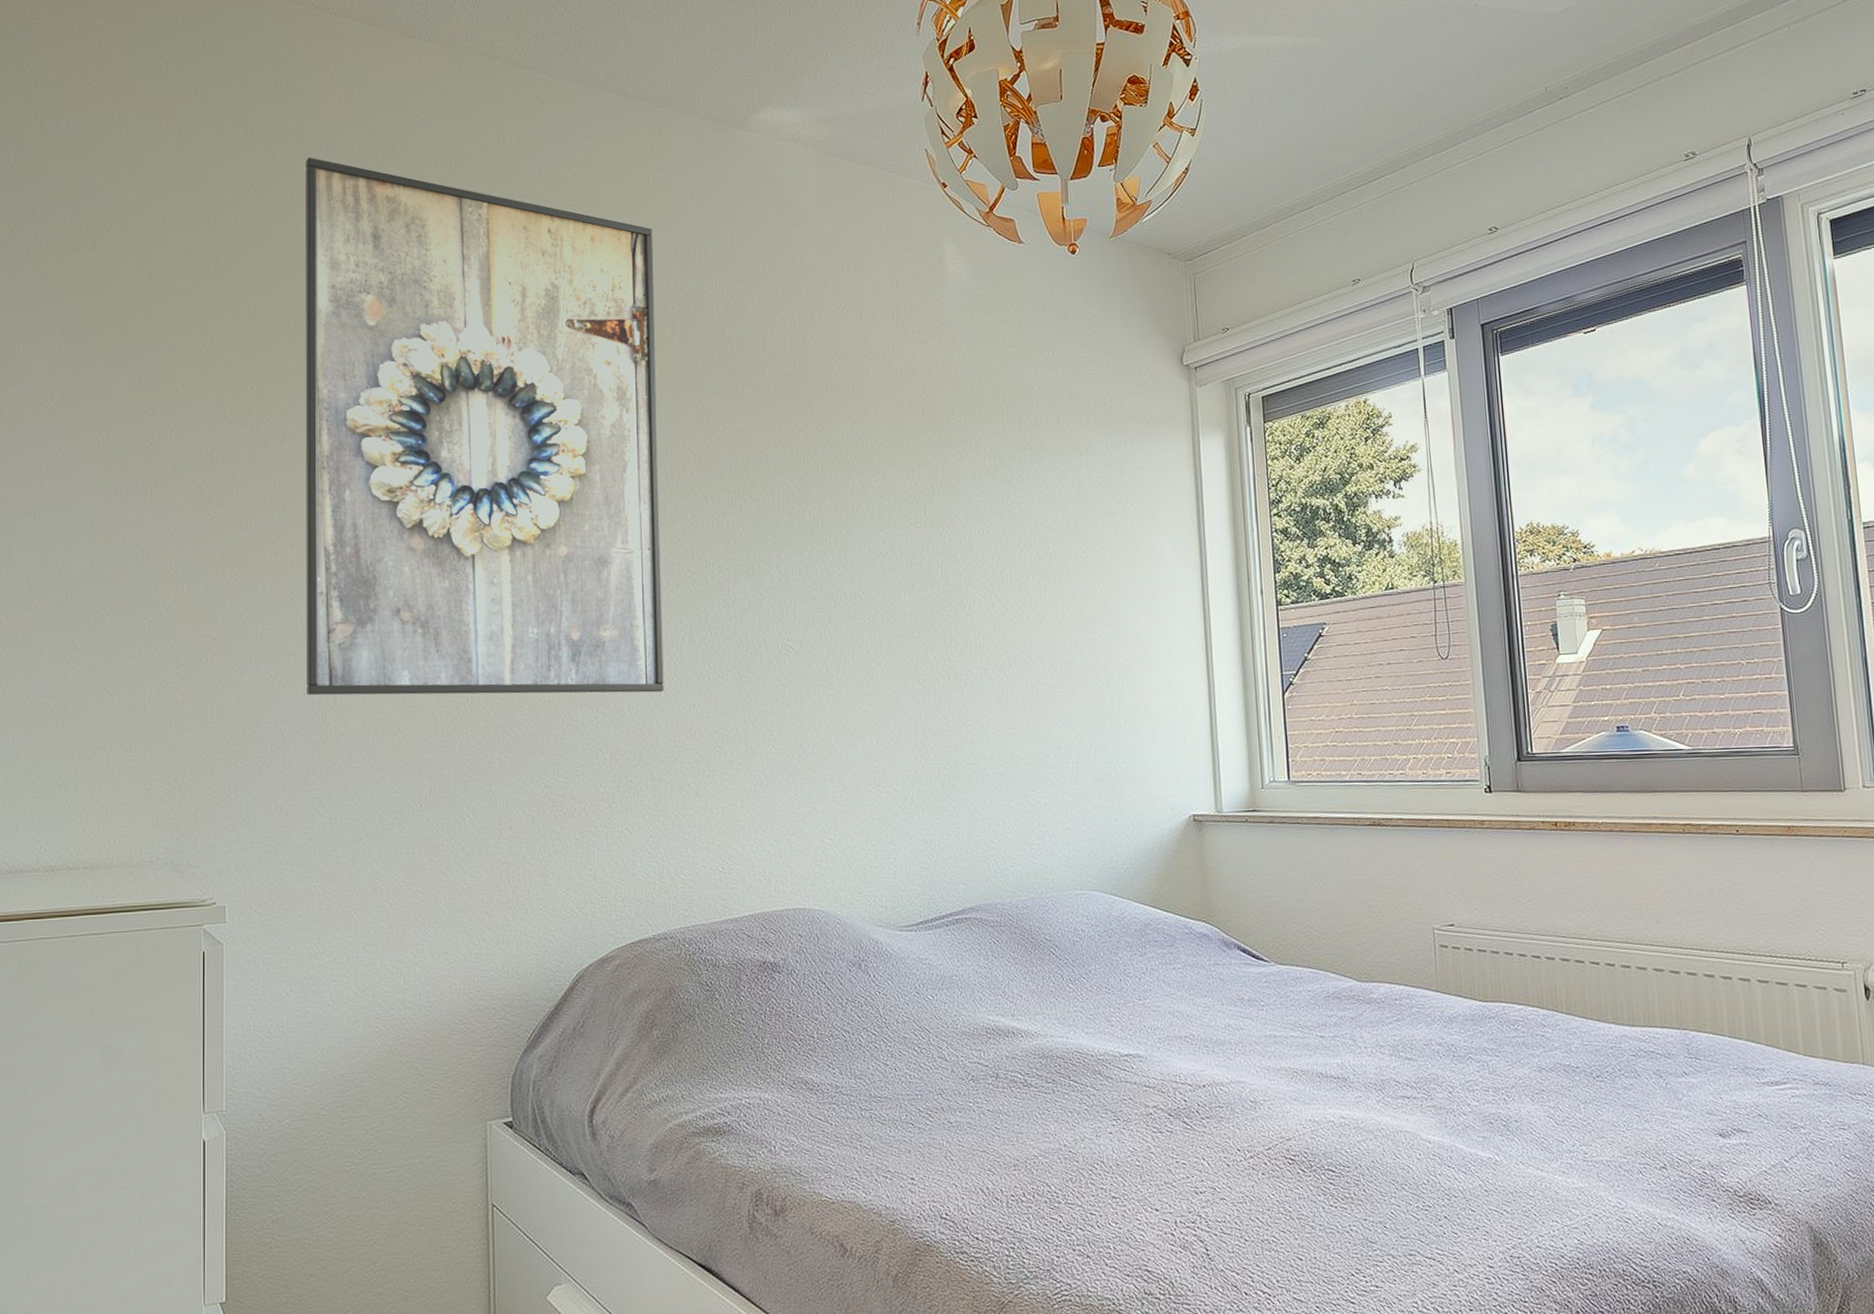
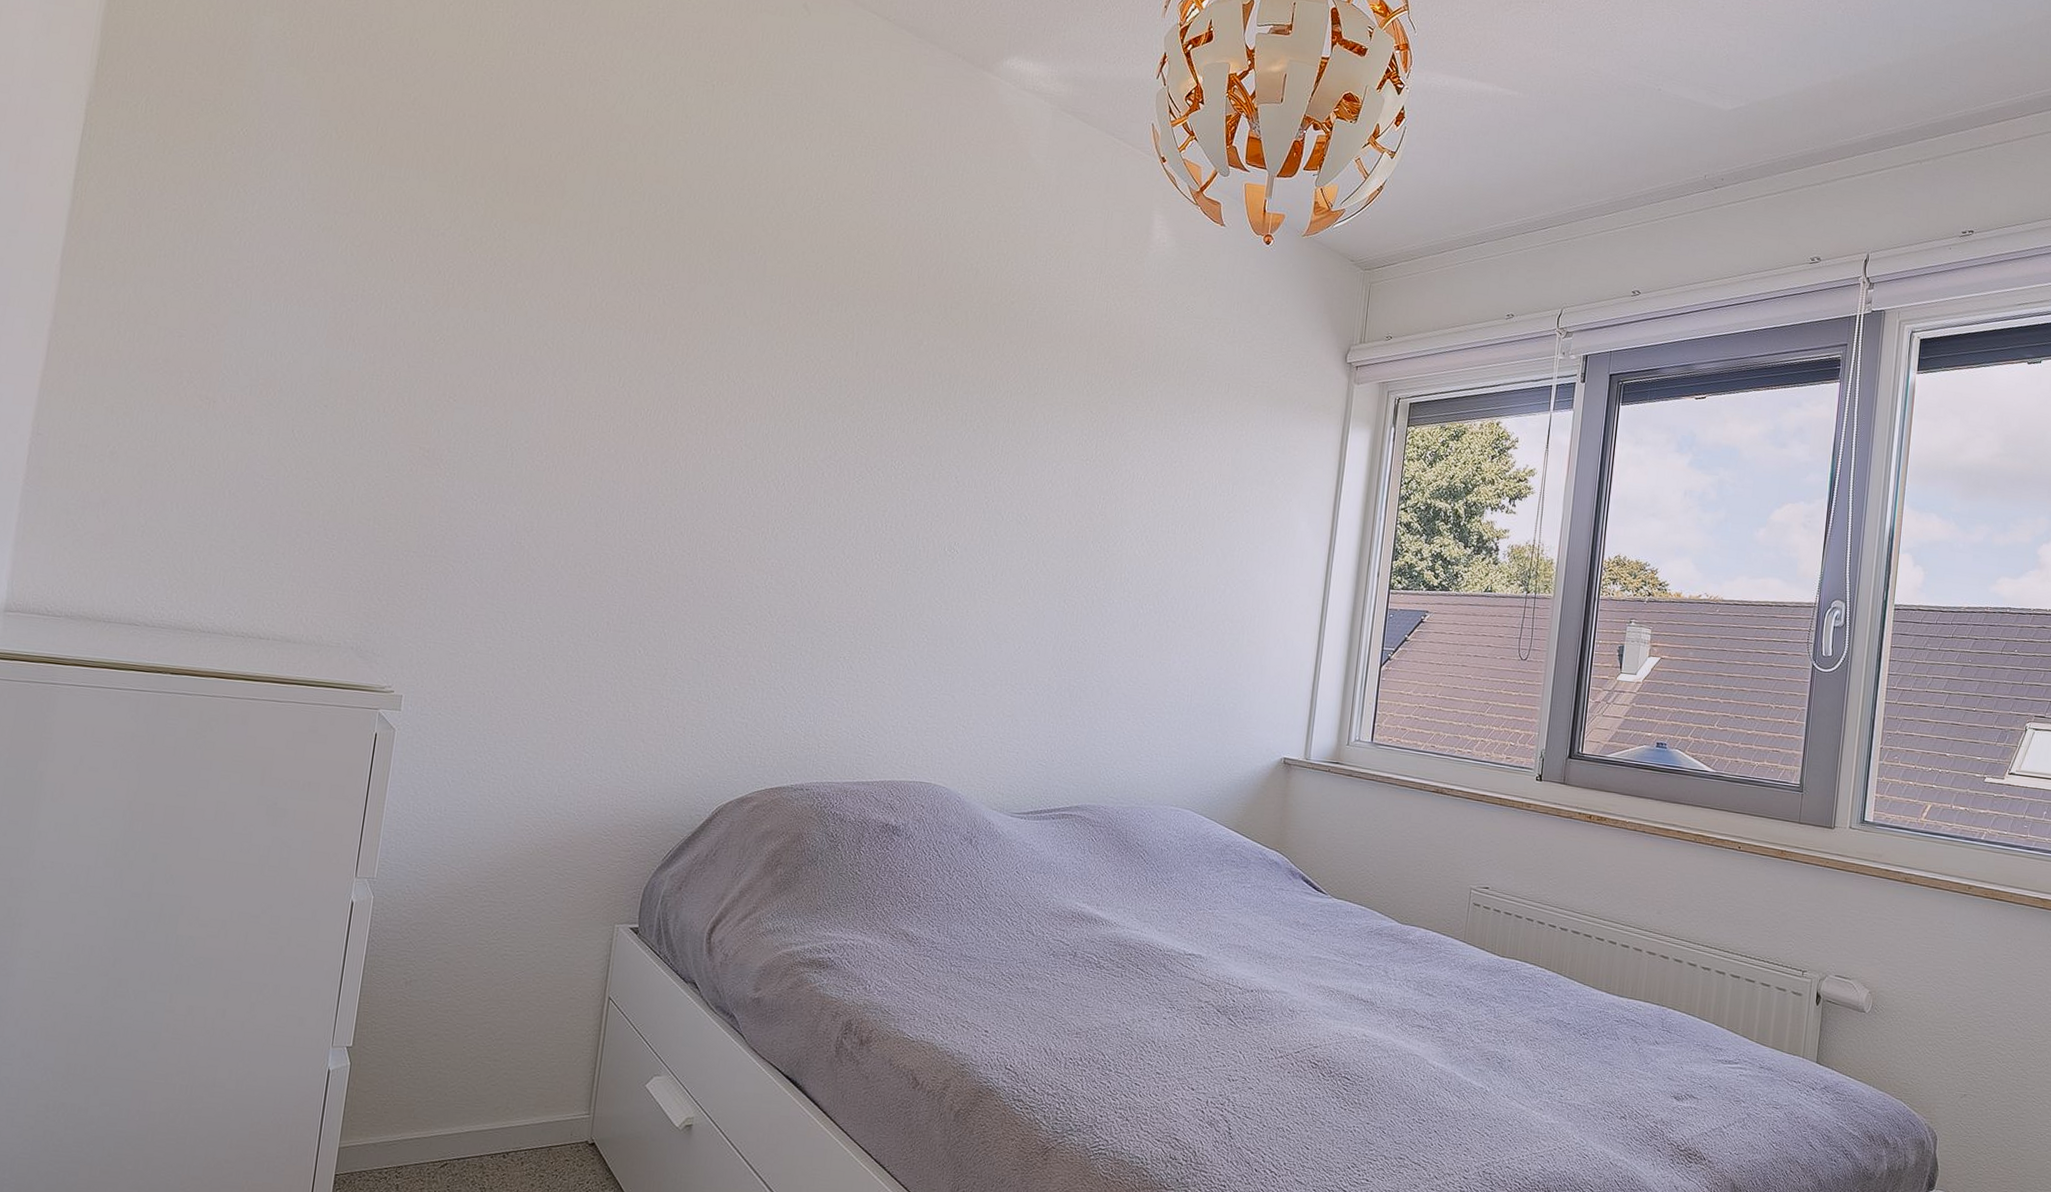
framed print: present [305,157,664,696] -> none [506,18,893,571]

